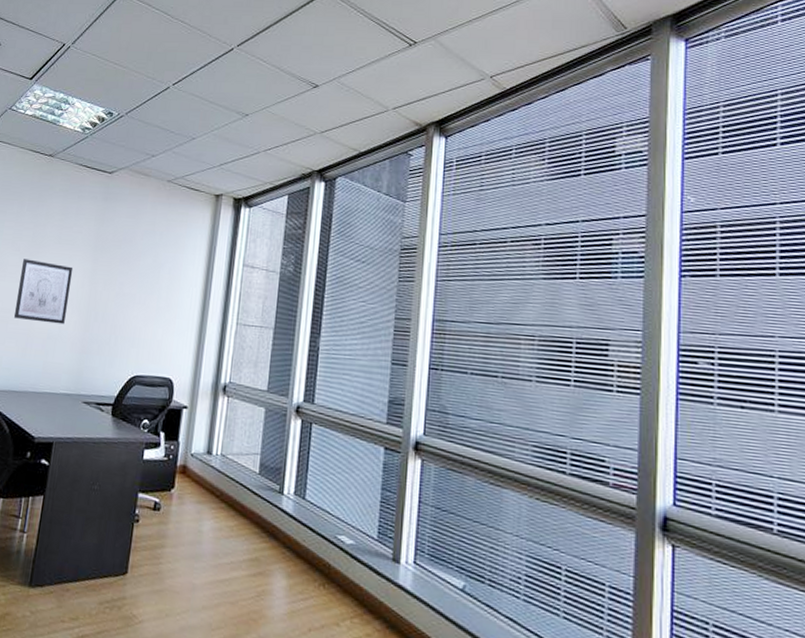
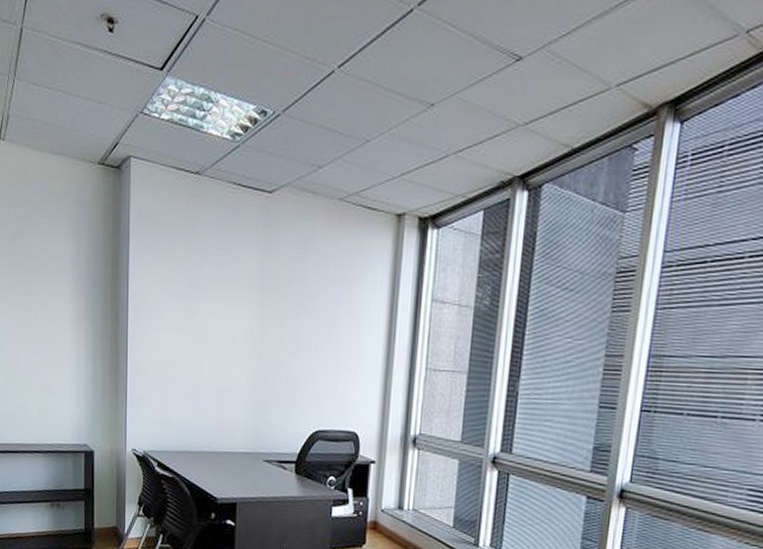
wall art: present [14,259,74,325] -> none [180,303,239,378]

